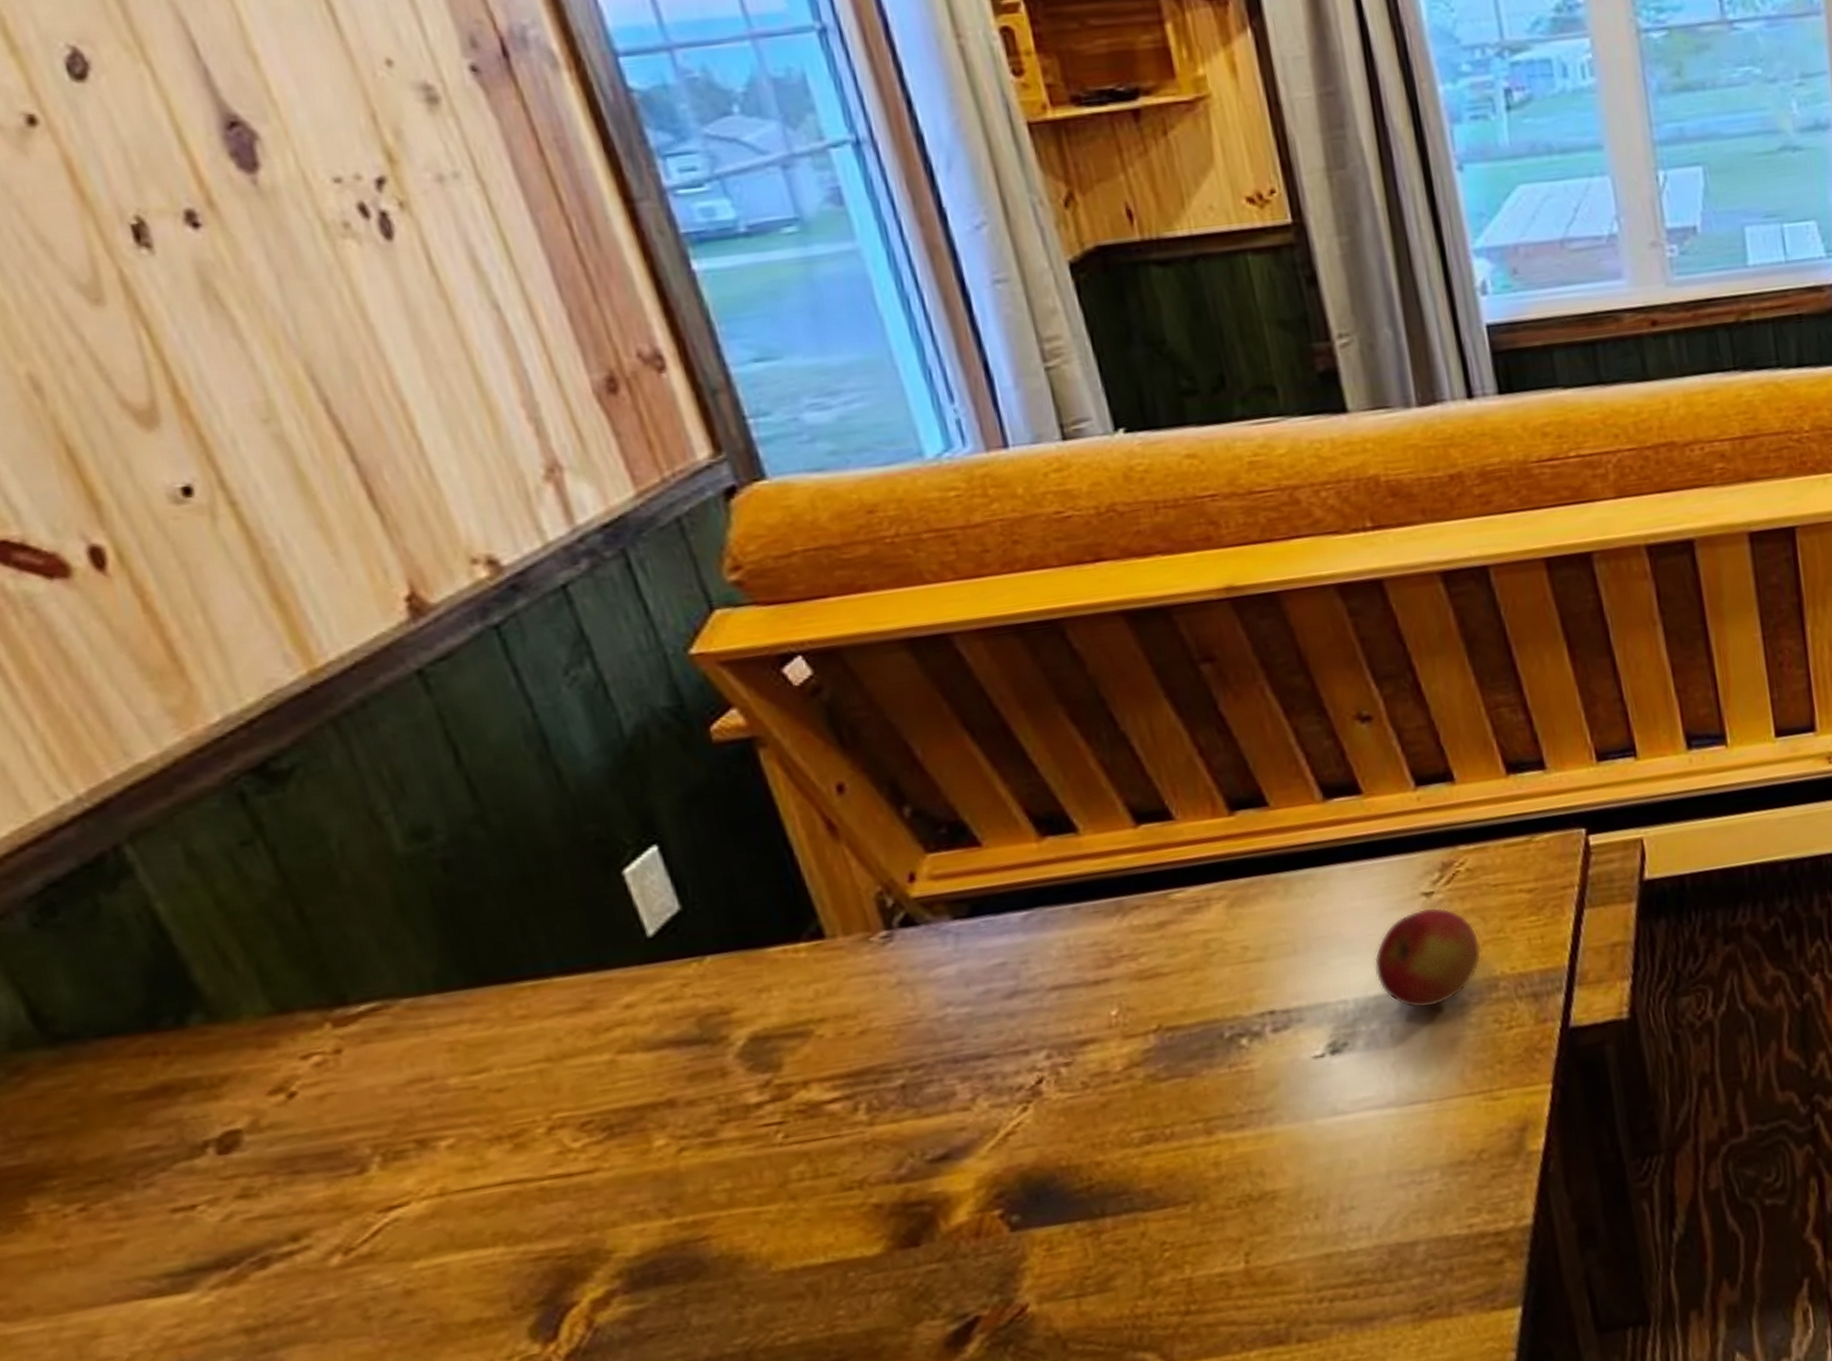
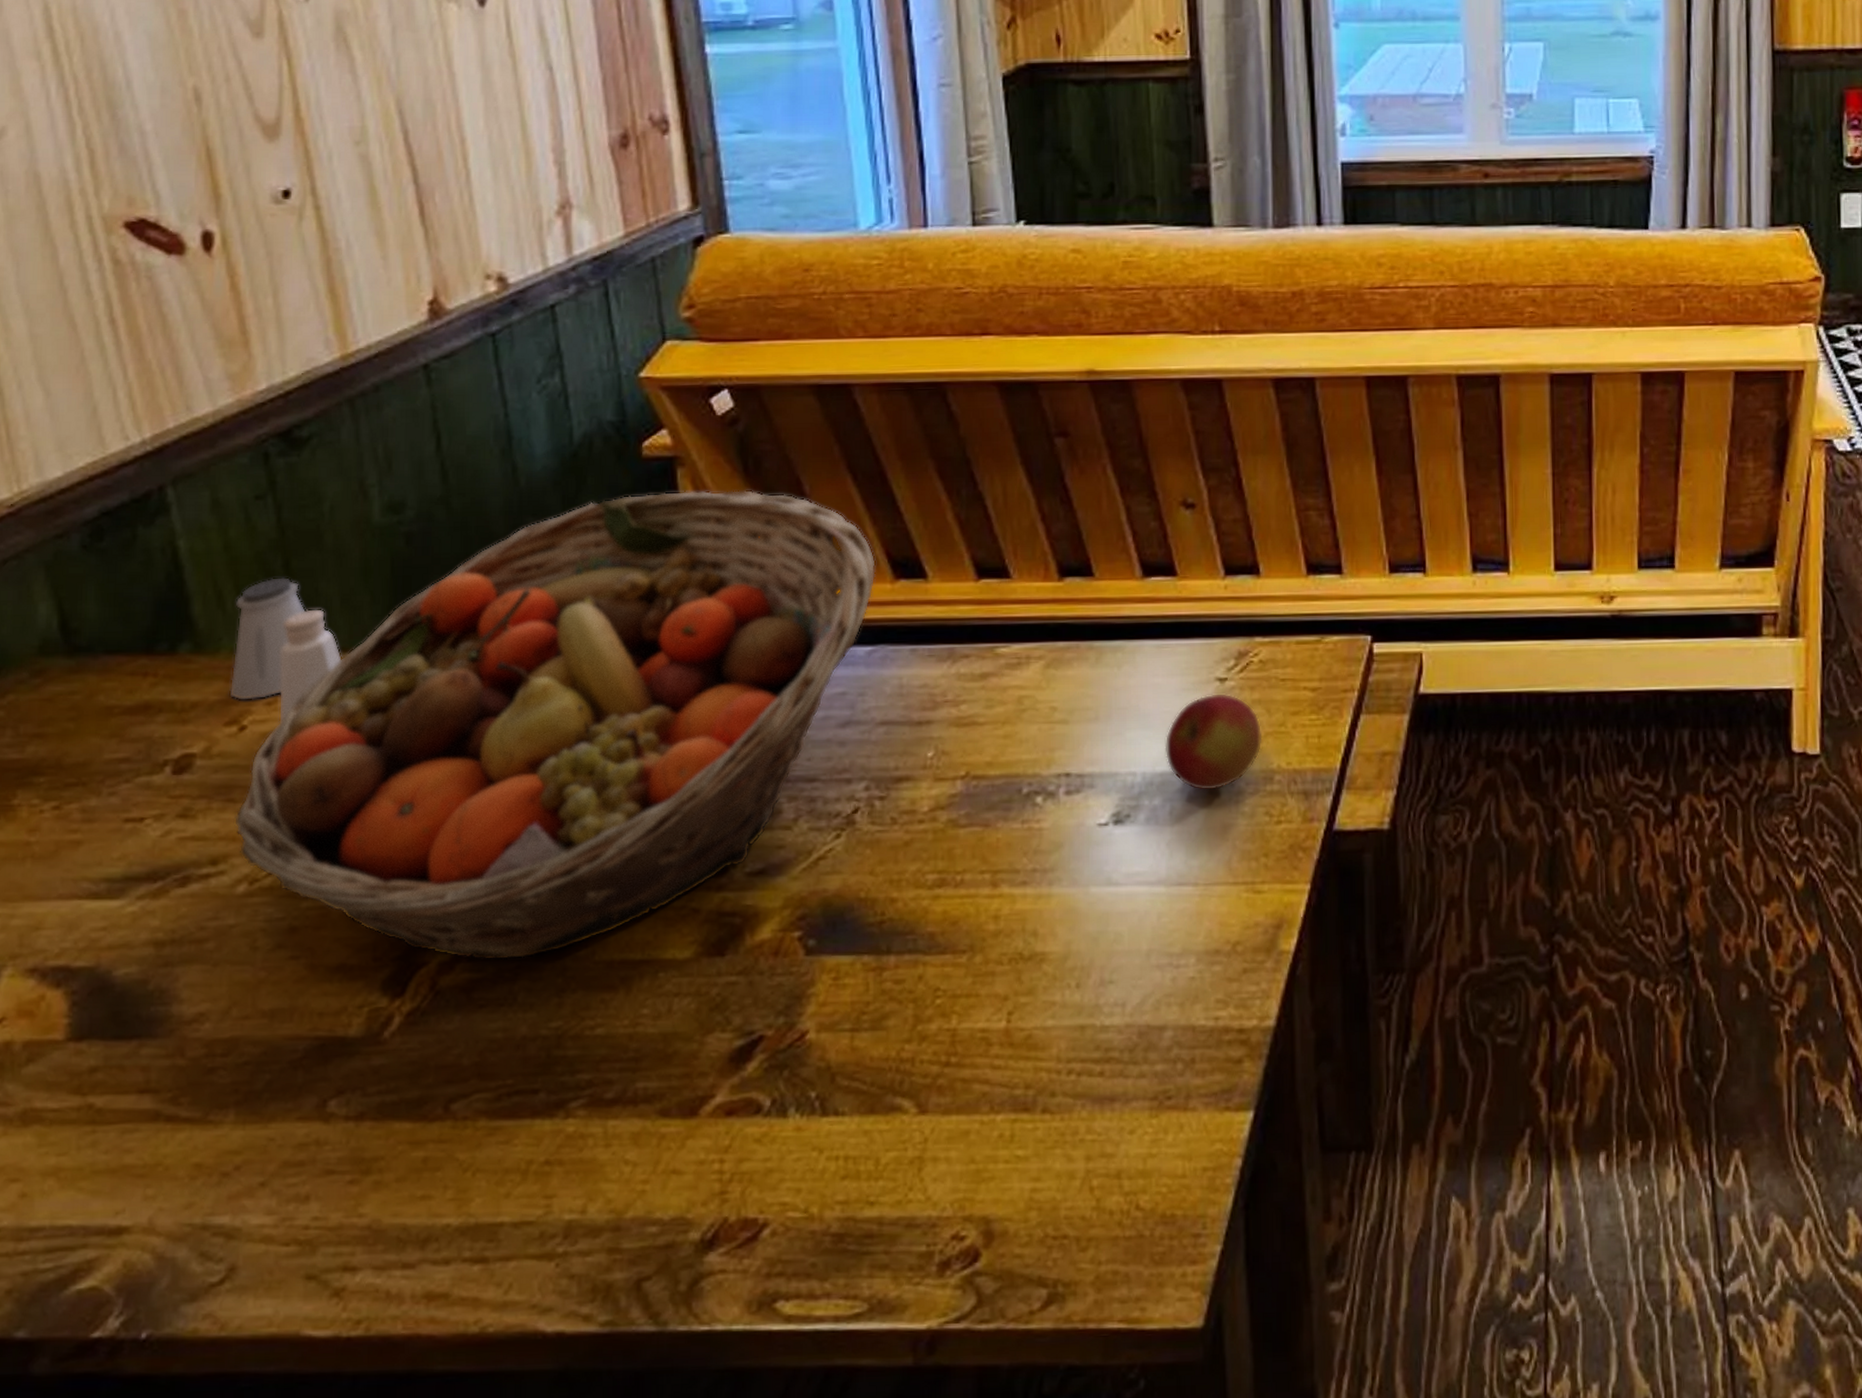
saltshaker: none [246,926,339,1067] -> present [229,576,307,702]
fruit basket: none [307,761,1019,1293] -> present [234,490,876,961]
pepper shaker: none [313,954,397,1083] -> present [278,608,343,722]

